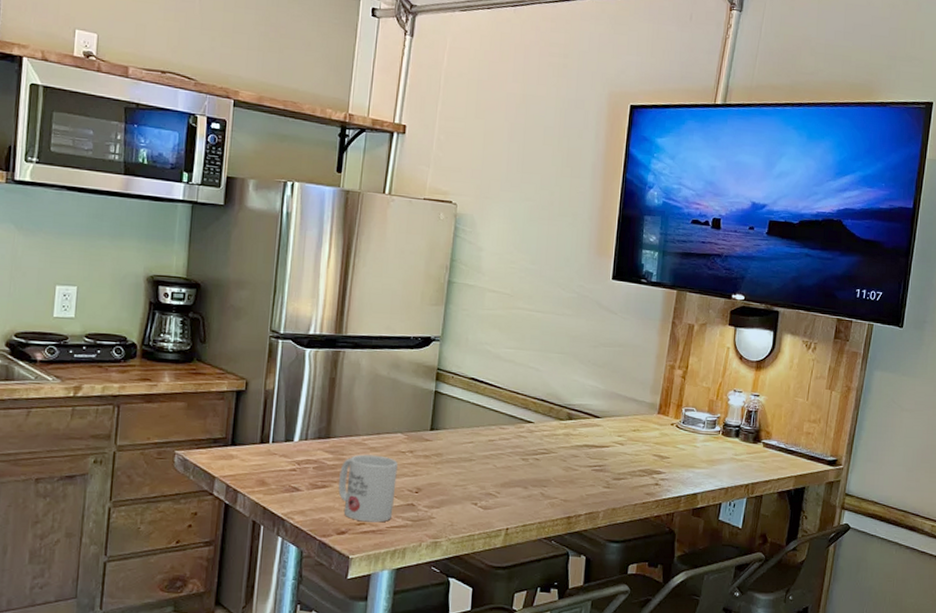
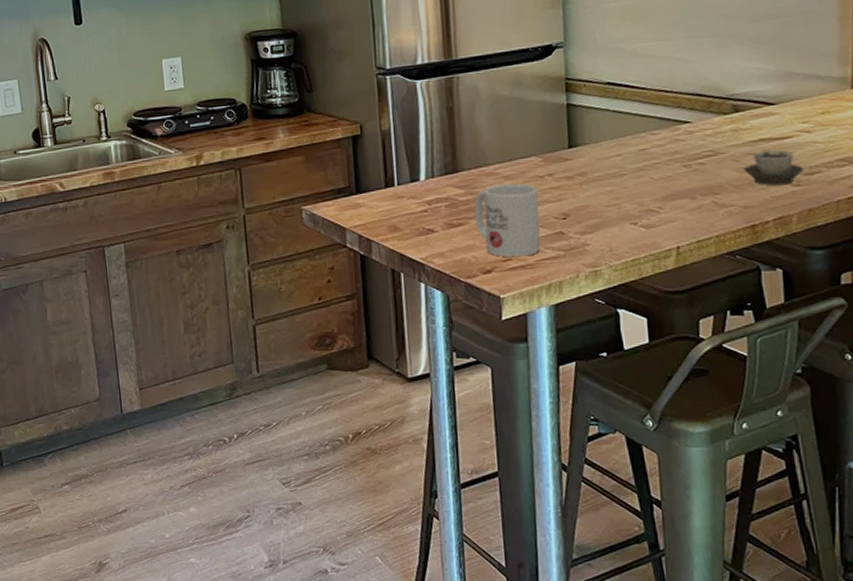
cup: none [568,455,614,486] -> present [743,150,804,186]

